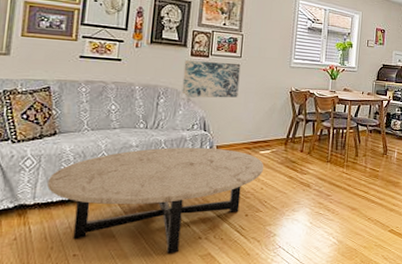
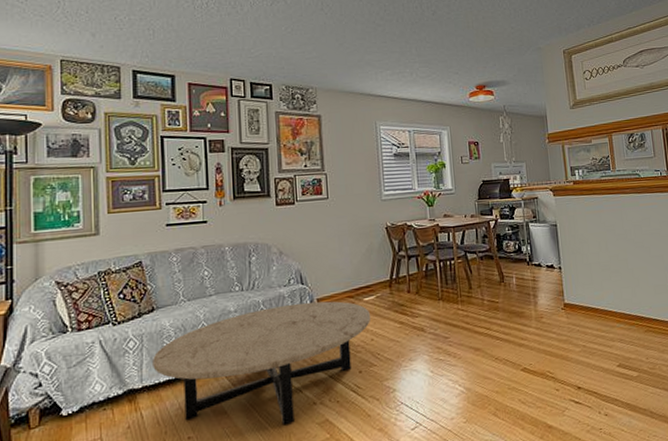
wall art: present [181,60,241,98] -> none [270,206,331,252]

